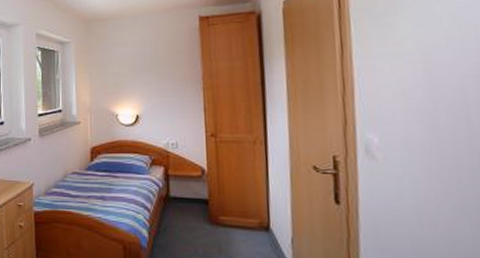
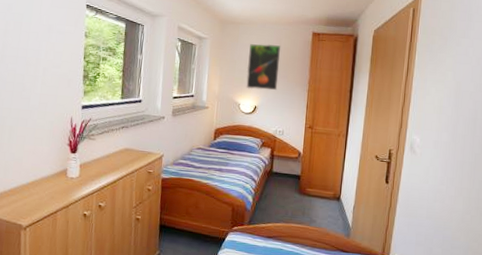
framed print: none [121,38,163,96] -> present [246,43,281,91]

